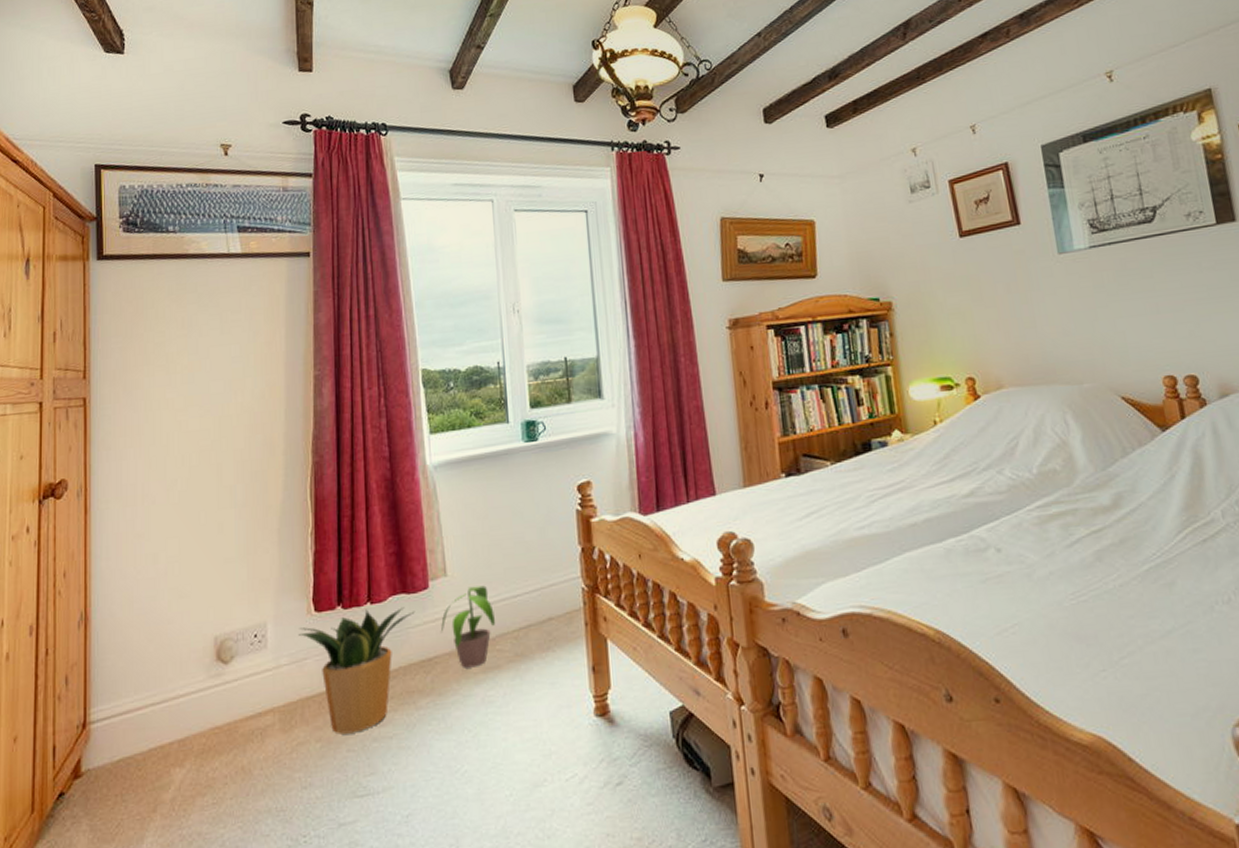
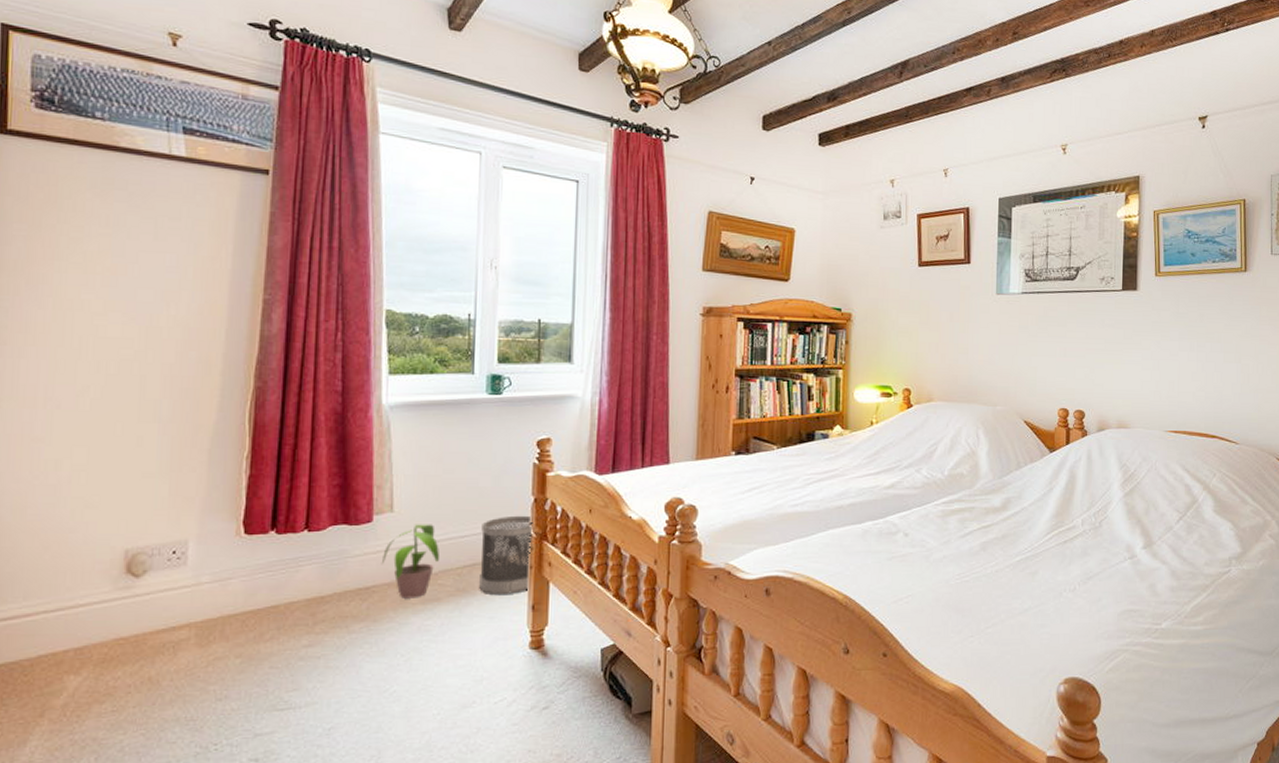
potted plant: present [299,607,415,735] -> none [225,536,356,652]
wastebasket: none [532,567,587,658] -> present [479,515,533,596]

